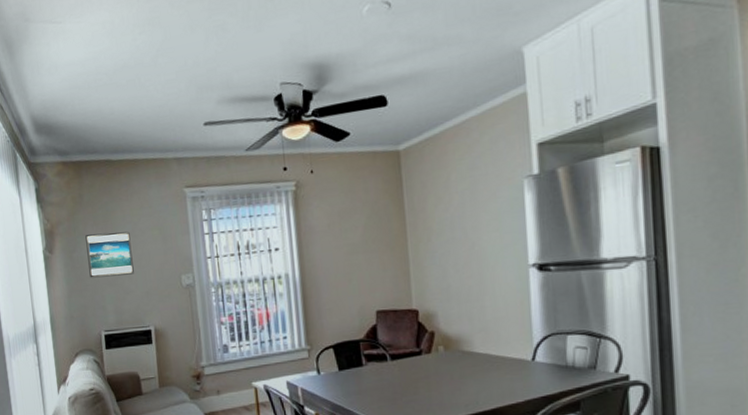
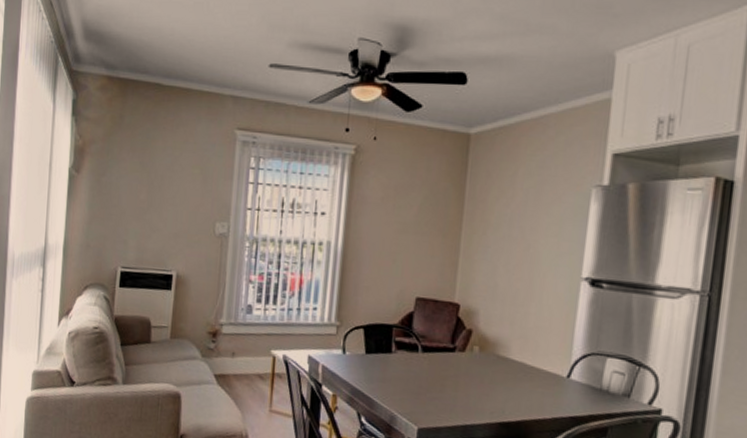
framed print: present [85,231,134,278] -> none [116,159,168,212]

